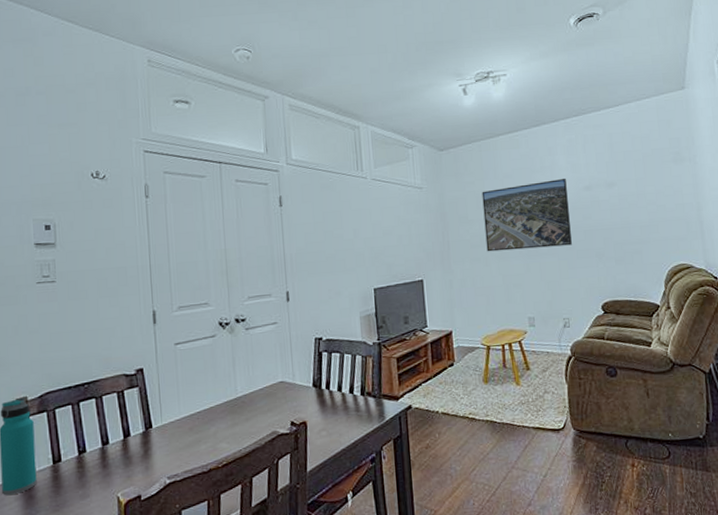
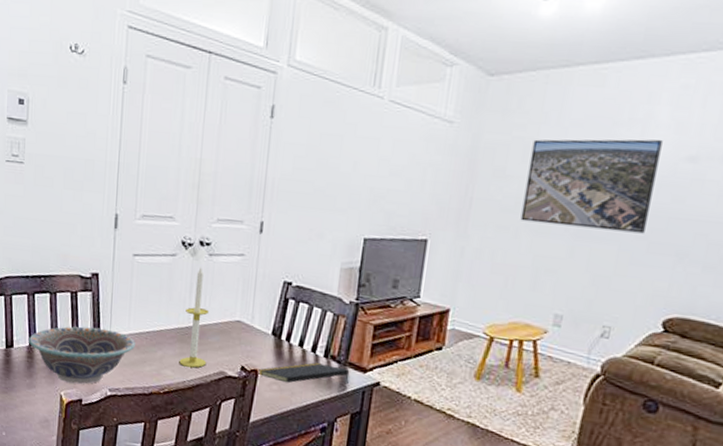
decorative bowl: none [77,419,188,483] -> present [28,326,135,385]
candle: none [232,341,259,436] -> present [179,267,210,368]
notepad: none [307,401,386,427] -> present [258,362,349,383]

